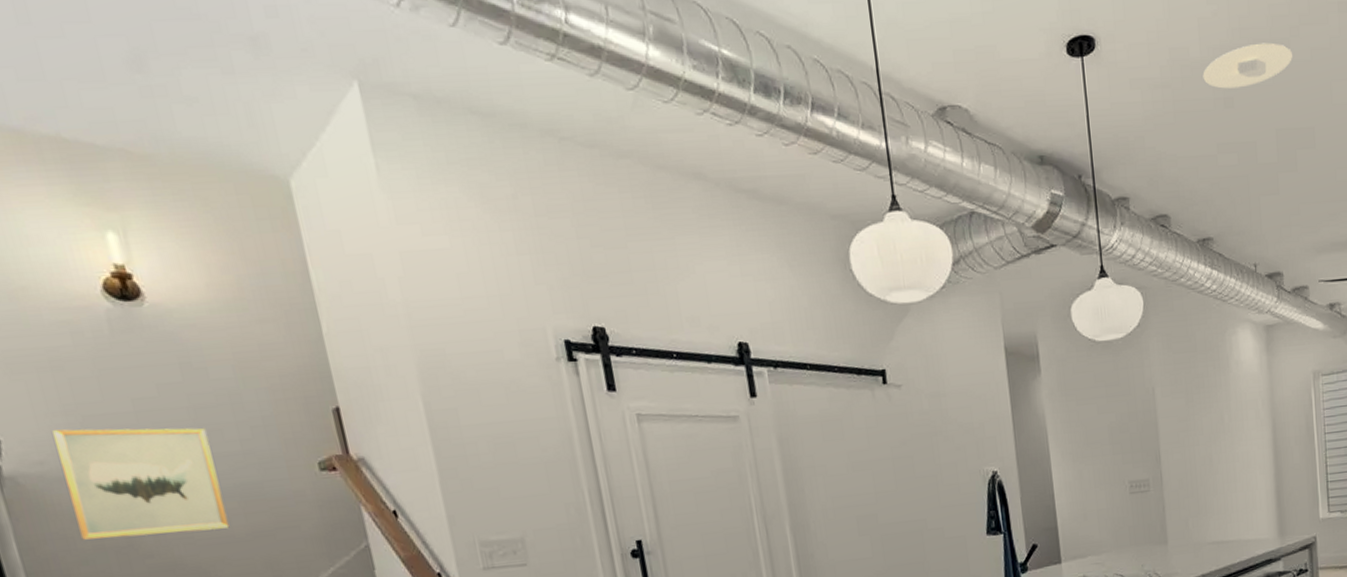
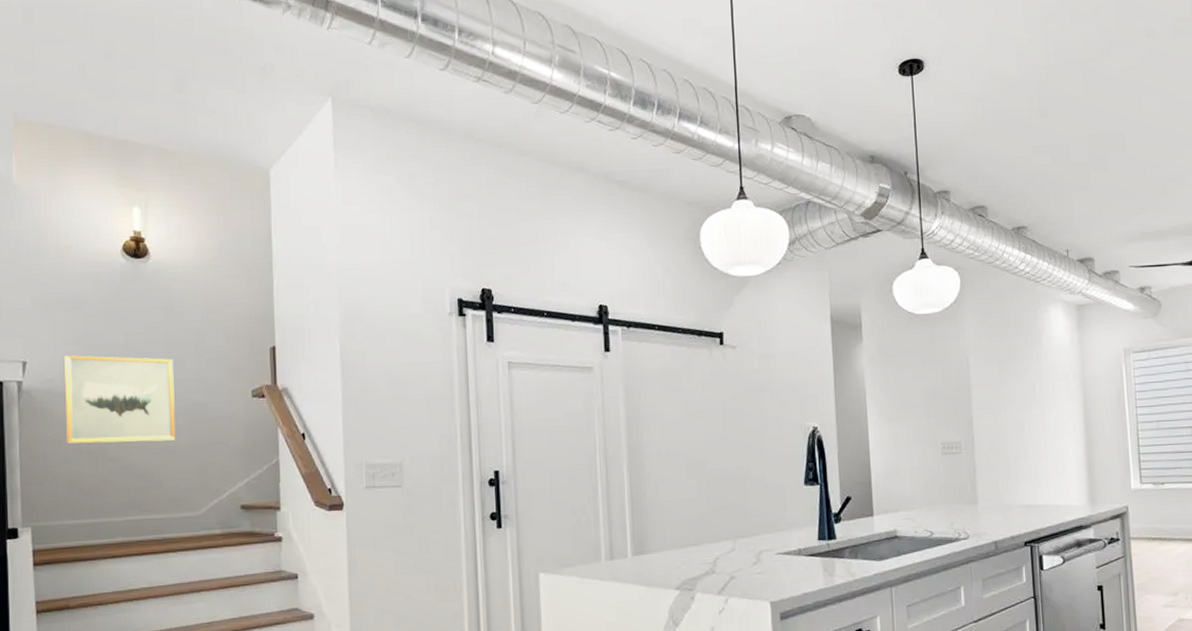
recessed light: present [1203,42,1292,89] -> none [1020,63,1103,101]

